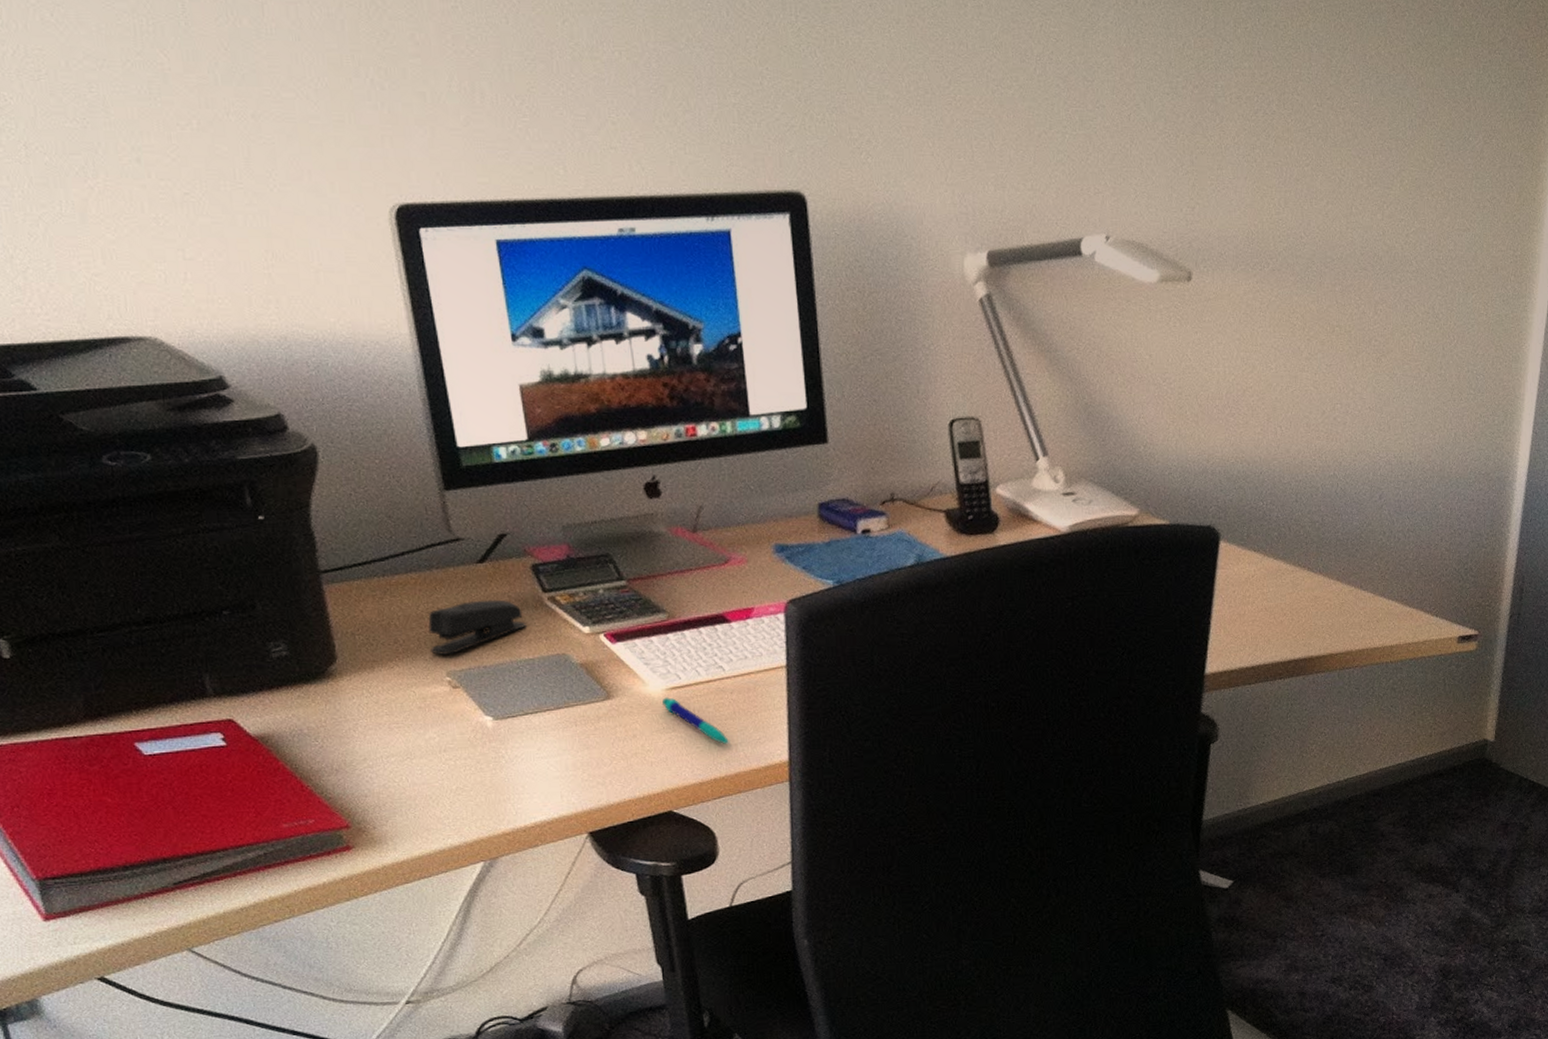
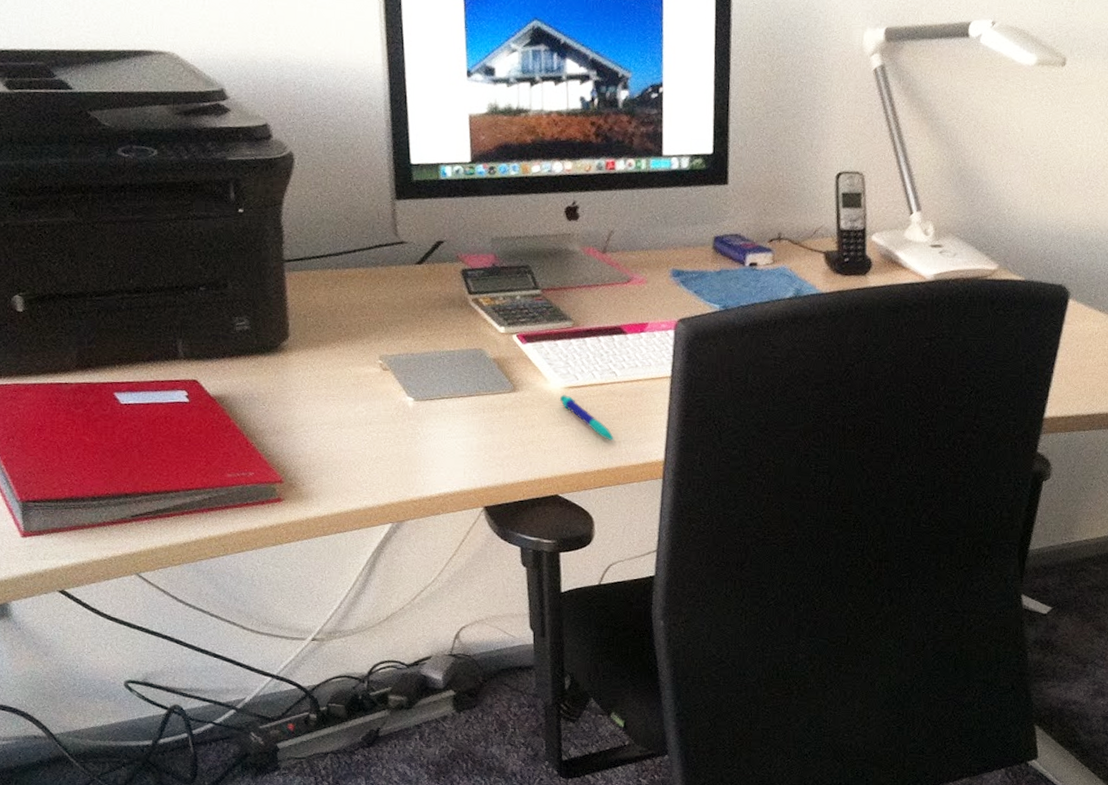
stapler: present [428,599,526,655] -> none [368,296,451,341]

